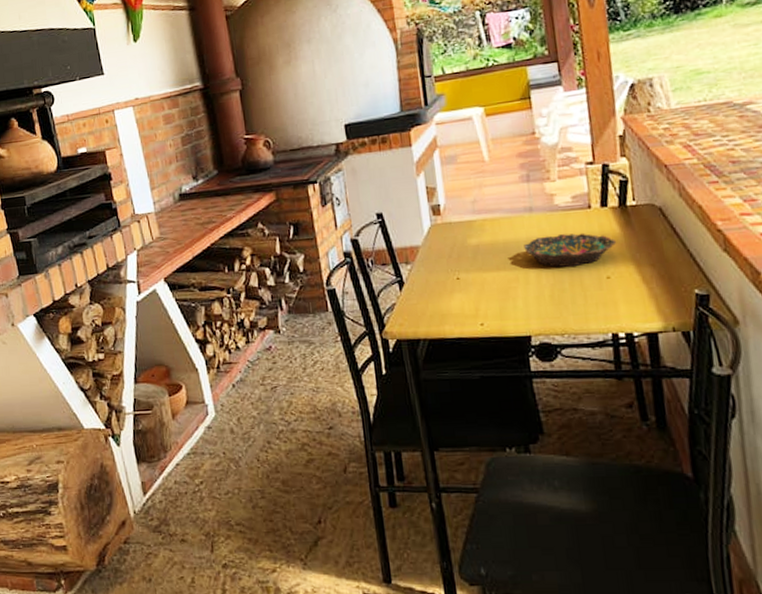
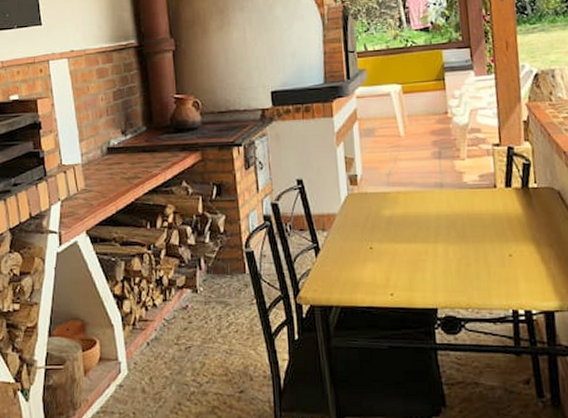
bowl: present [524,233,617,268] -> none [434,211,519,244]

